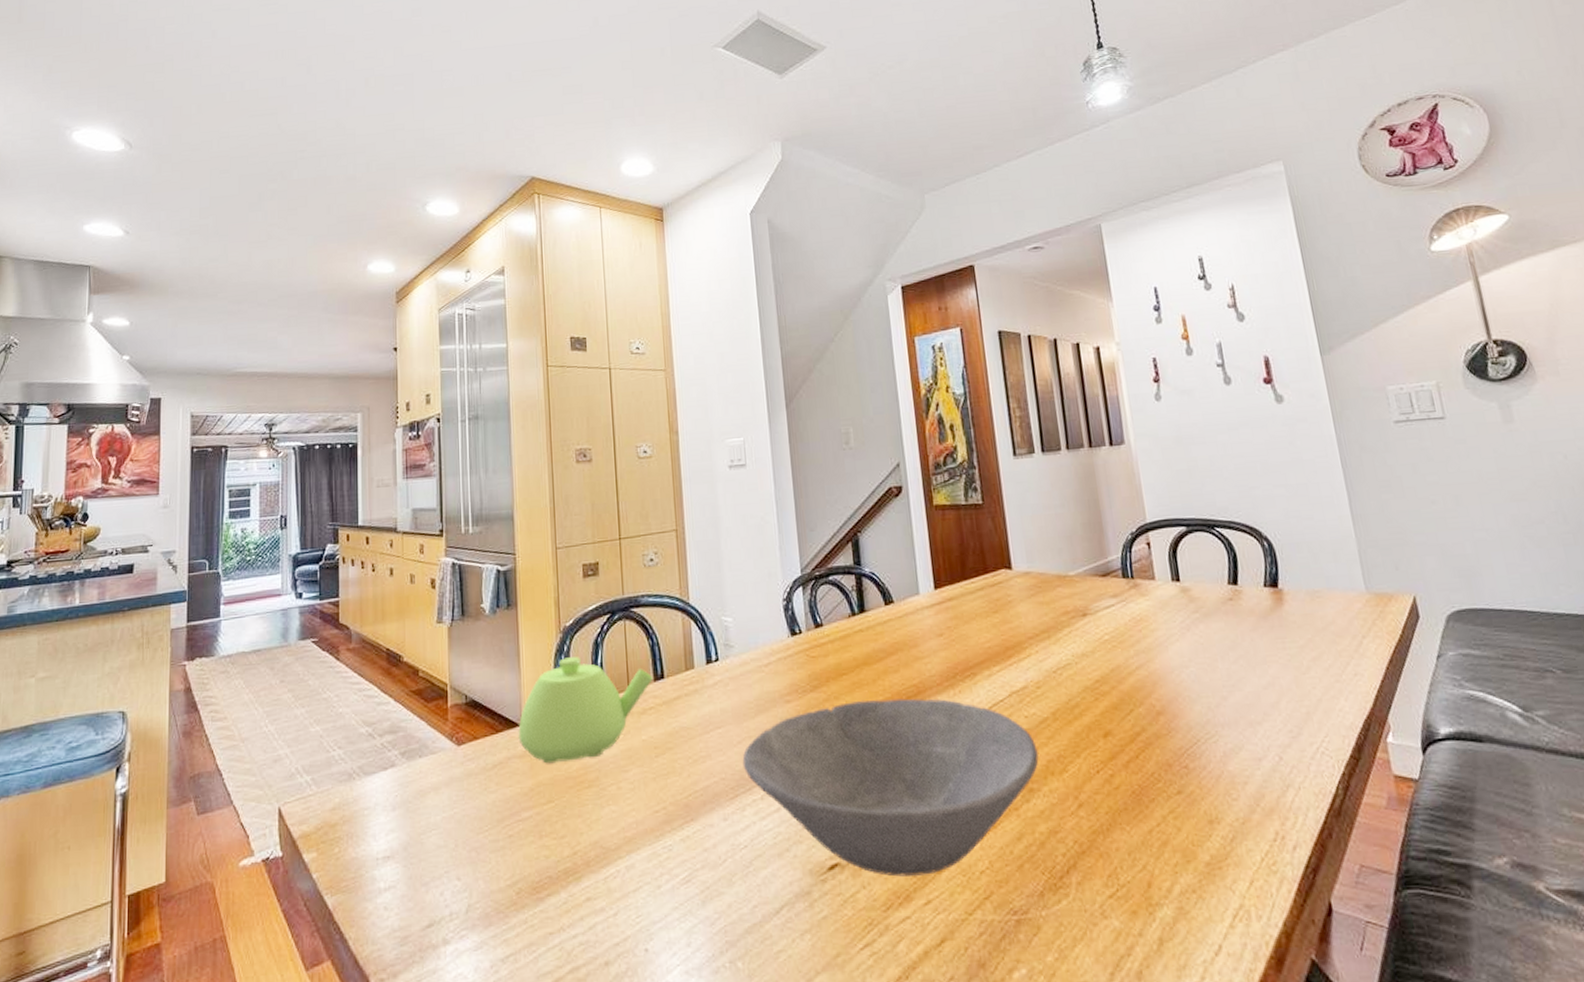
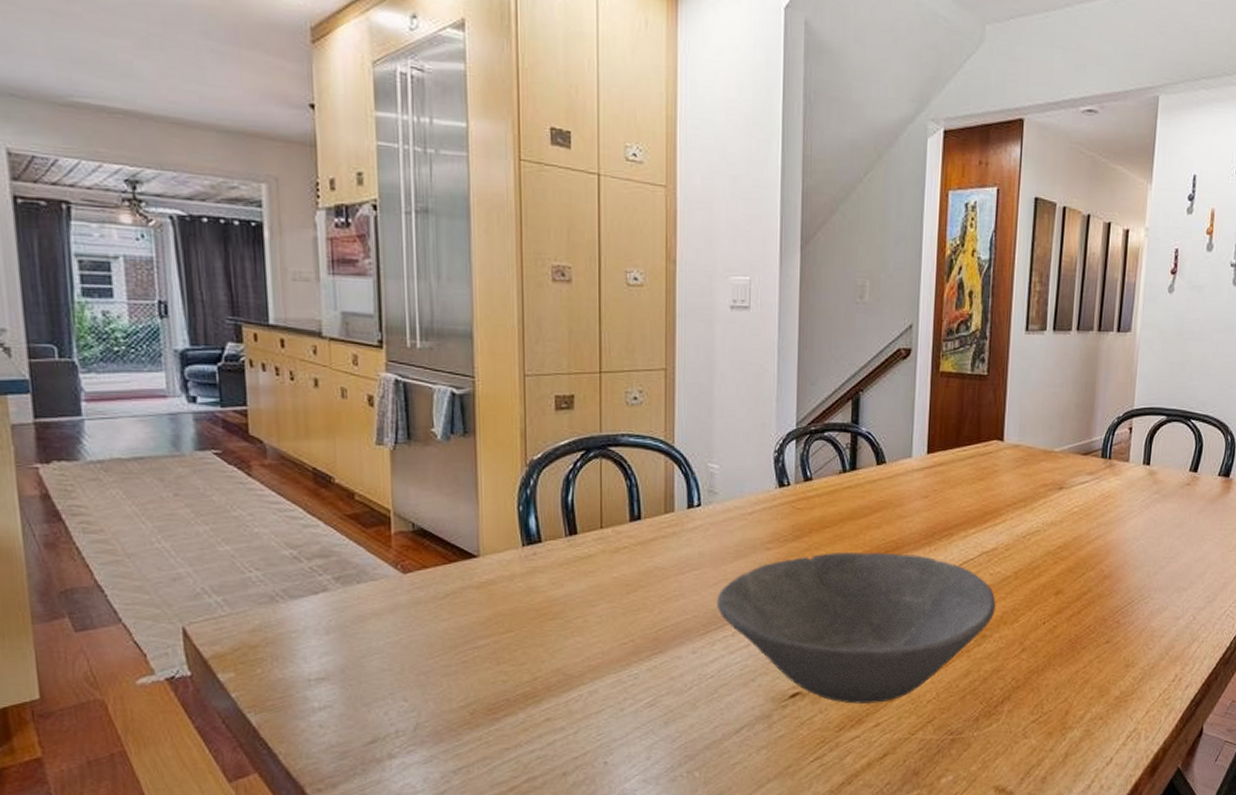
teapot: present [518,657,654,764] -> none [474,492,630,596]

